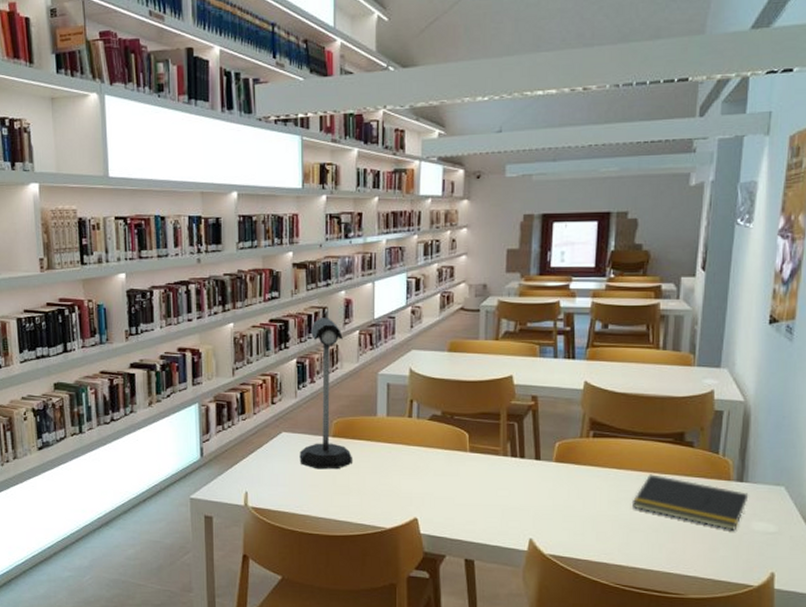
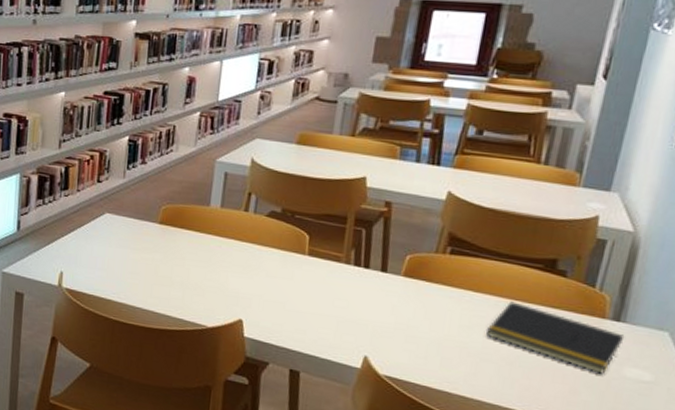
desk lamp: present [299,318,352,470] -> none [121,94,182,259]

